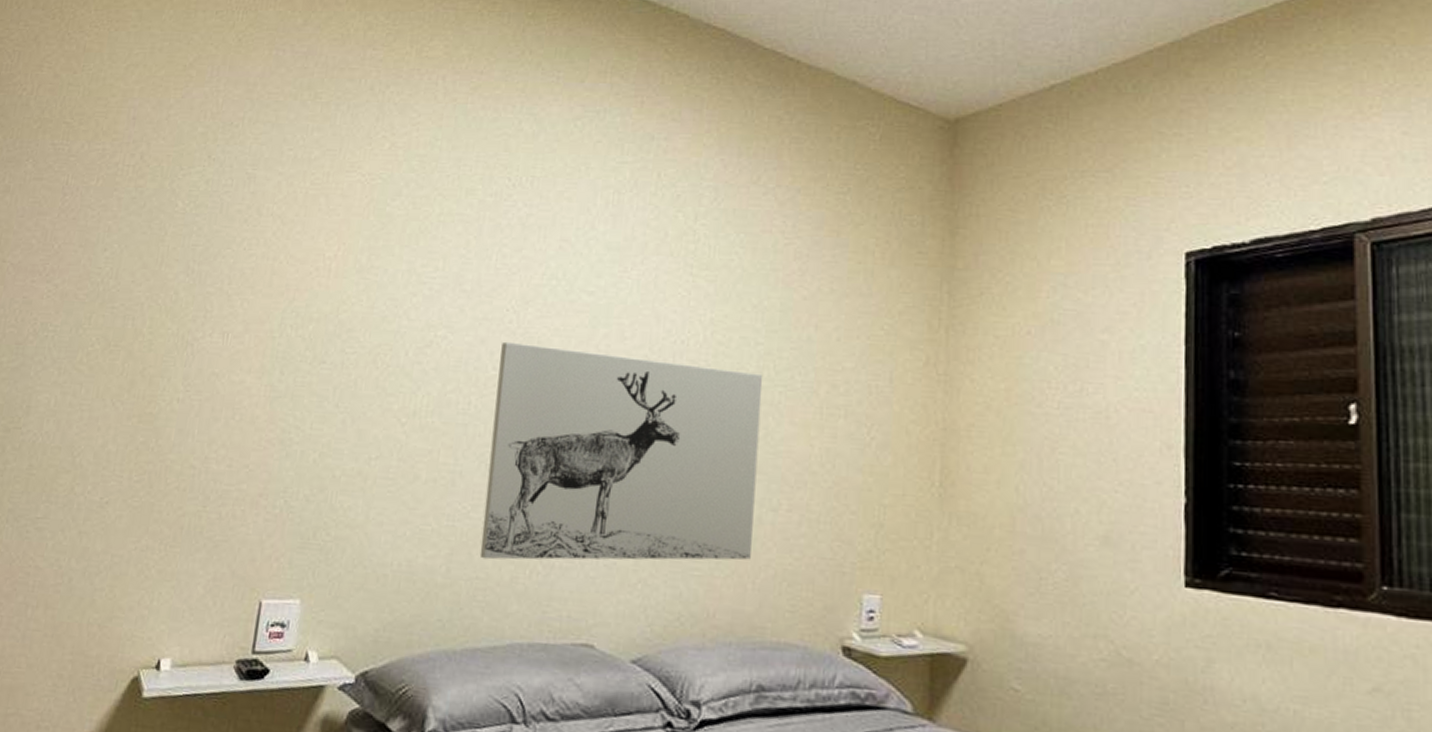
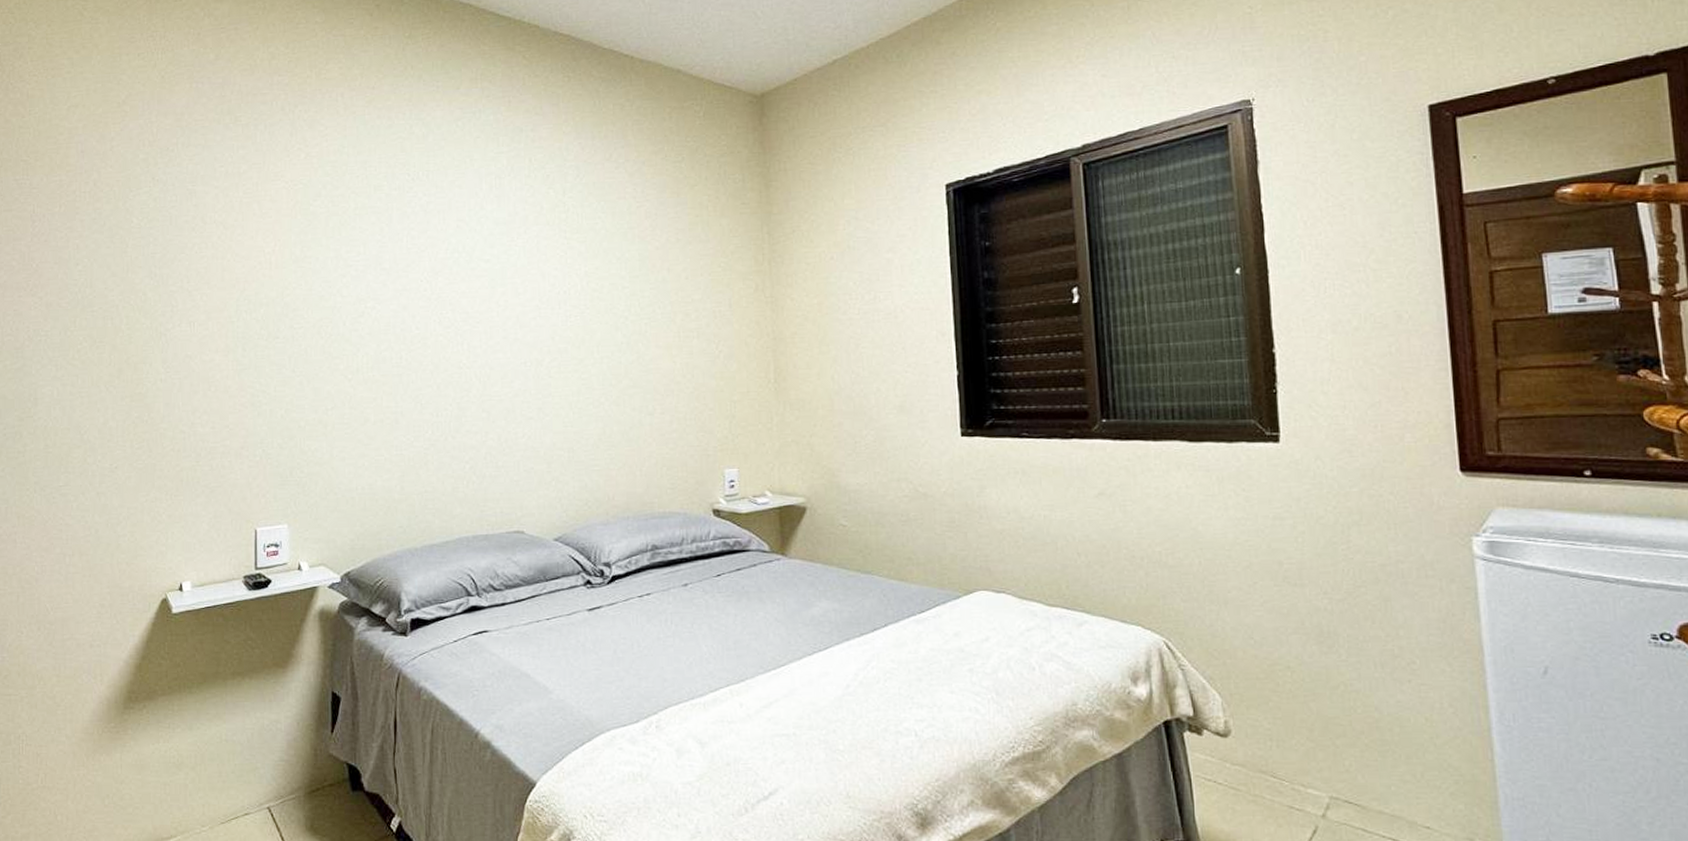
wall art: present [479,341,763,561] -> none [421,306,636,477]

